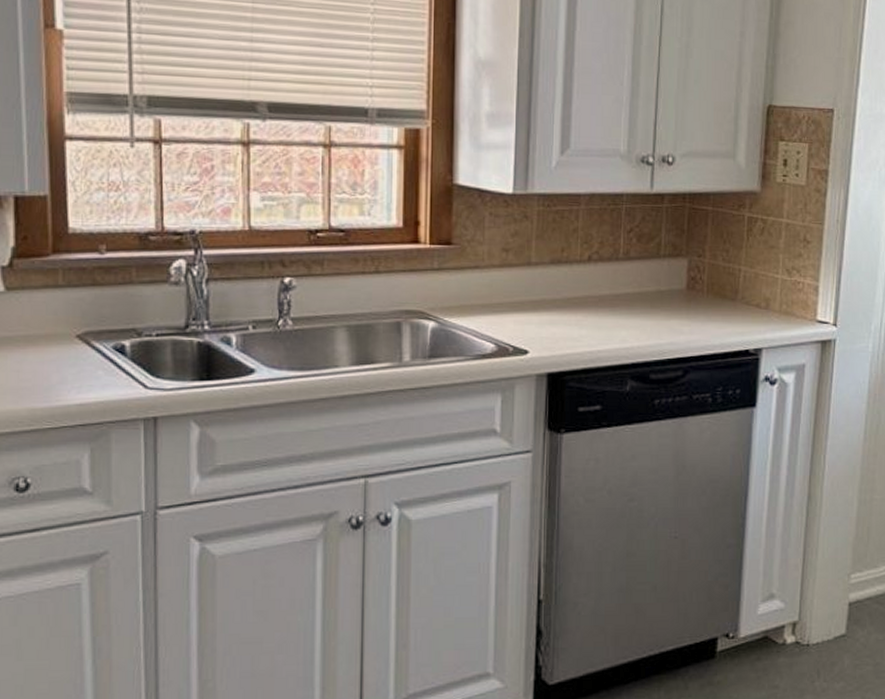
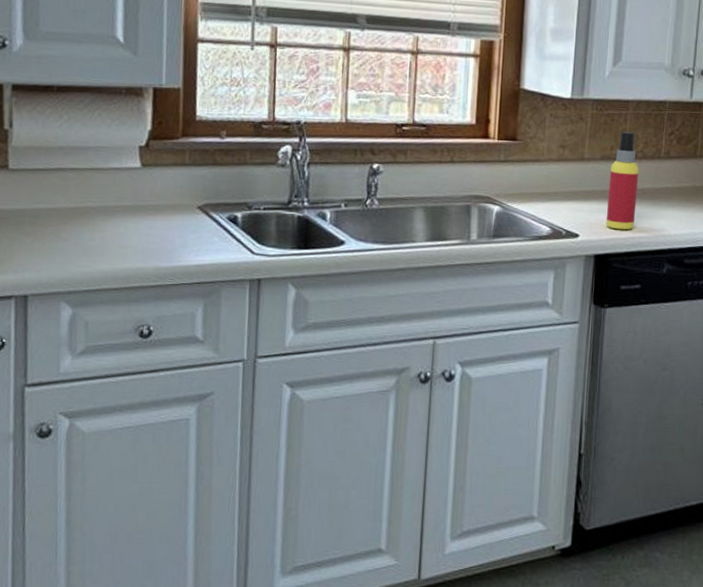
spray bottle: none [559,230,595,344] -> present [605,131,639,230]

